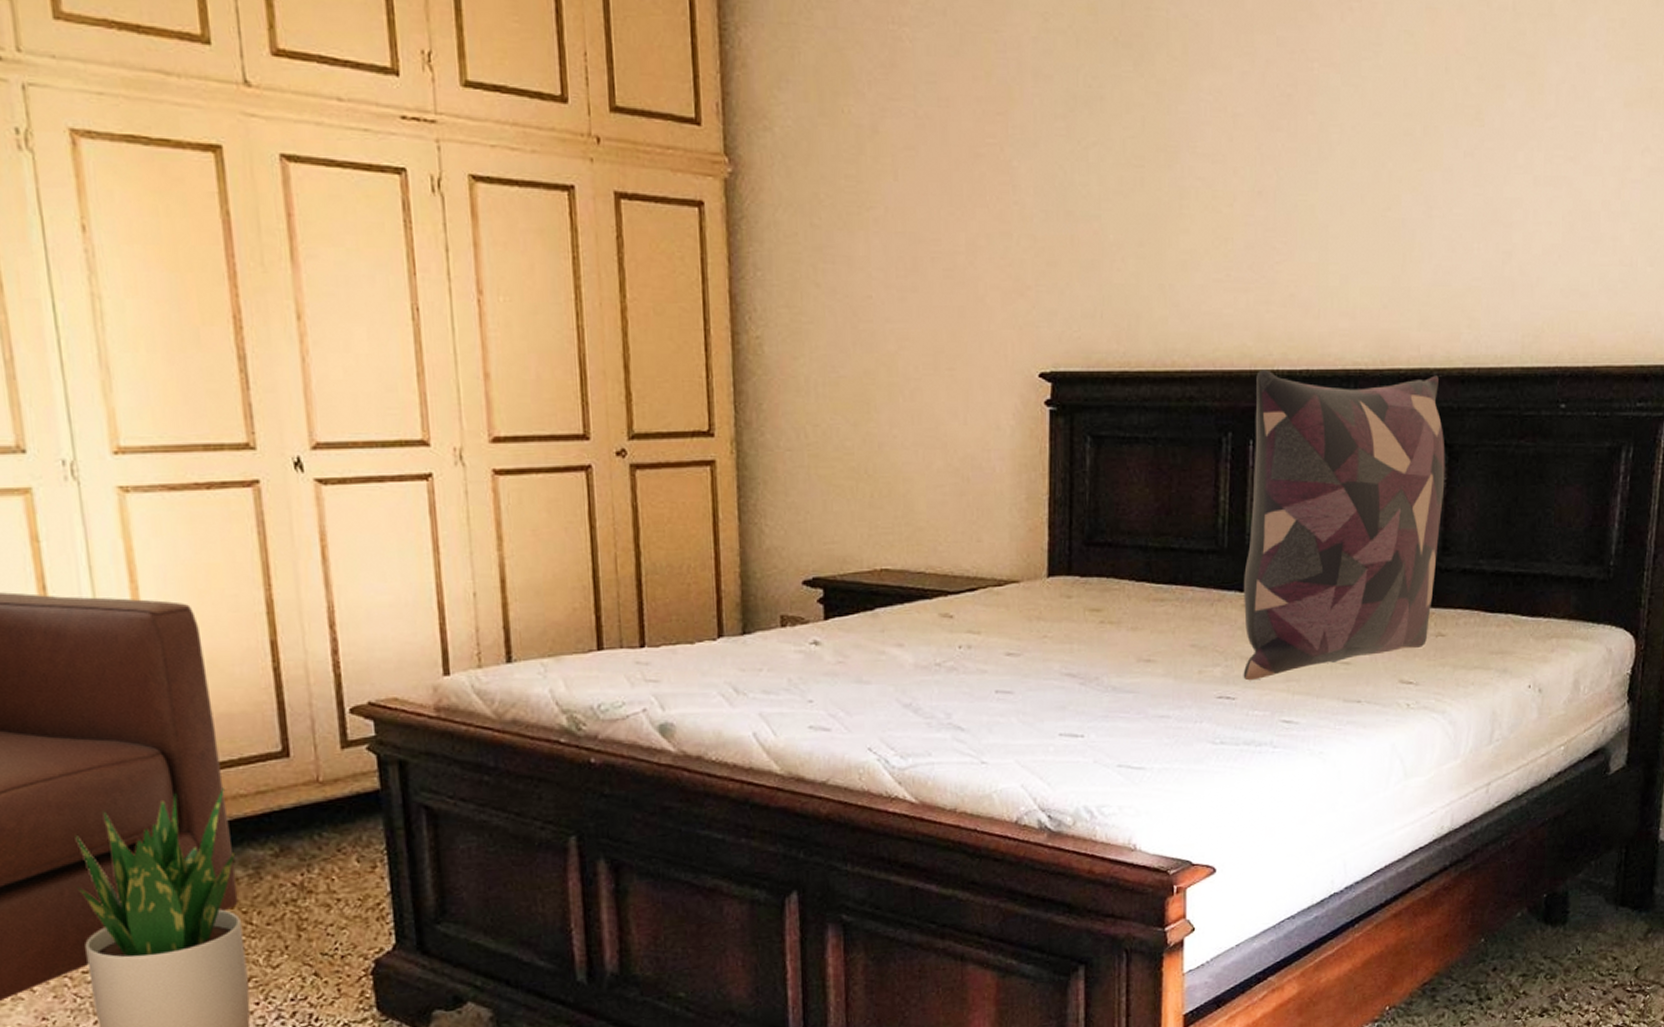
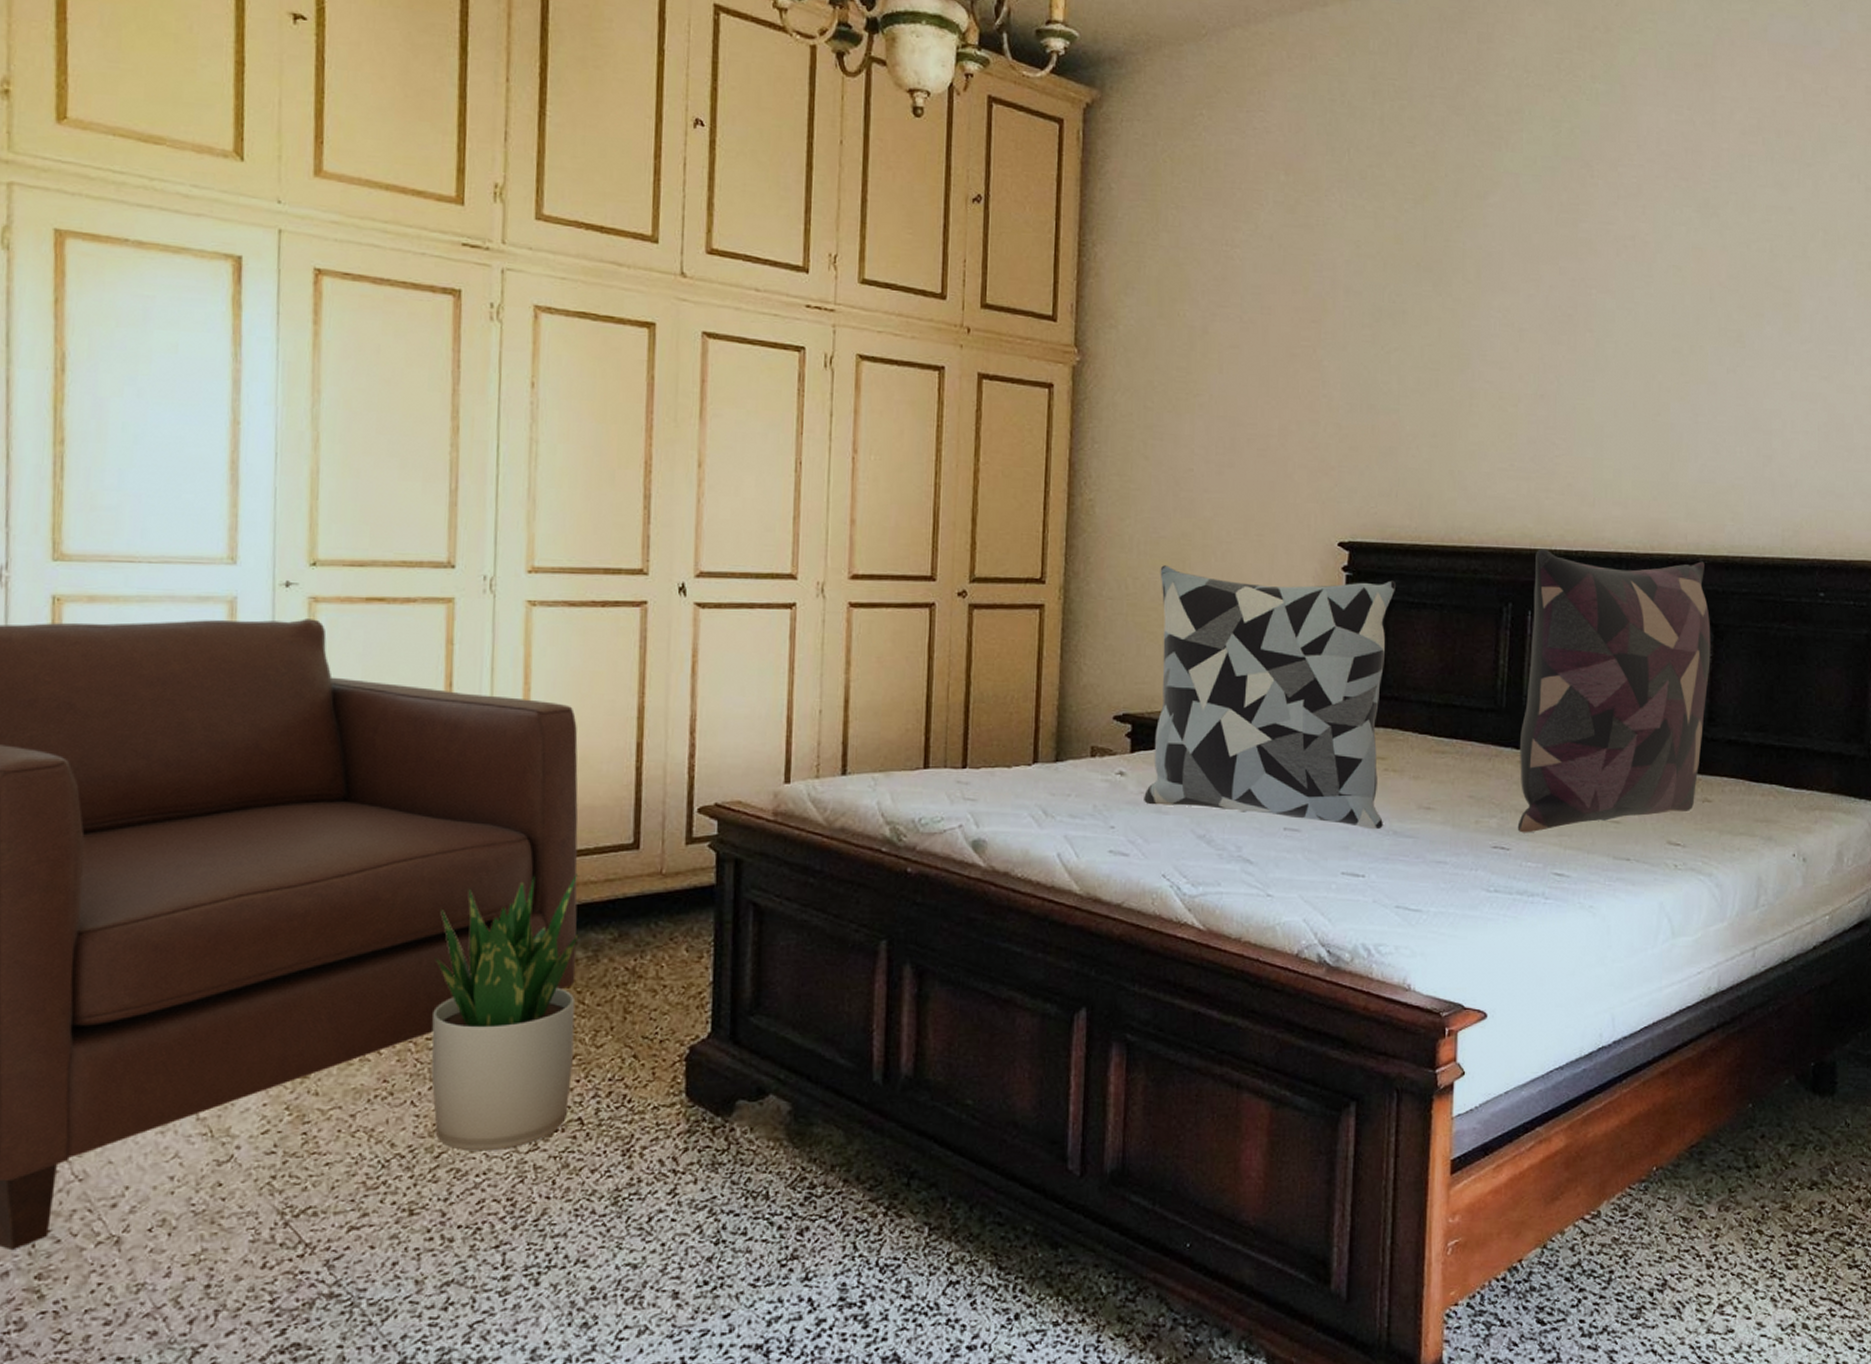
pillow: none [842,409,1104,687] -> present [1144,565,1396,830]

